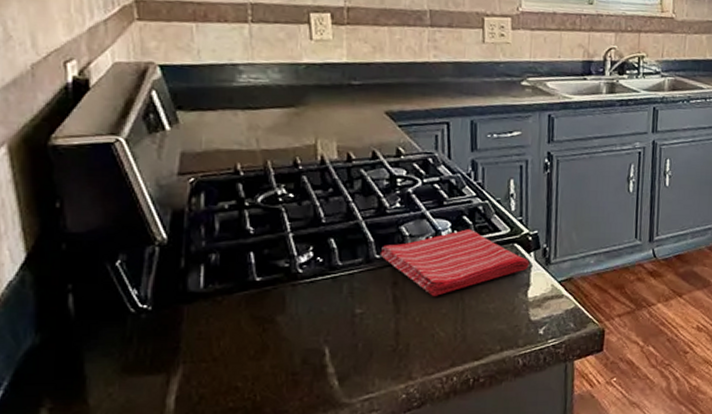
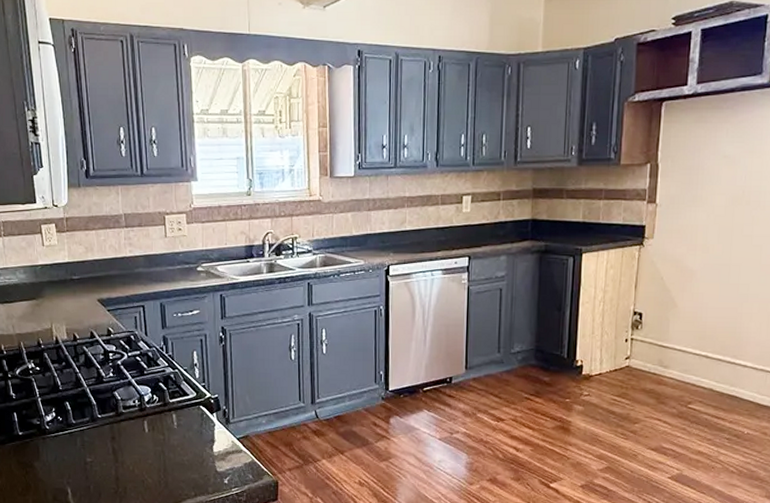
dish towel: present [380,229,530,296] -> none [101,394,213,449]

